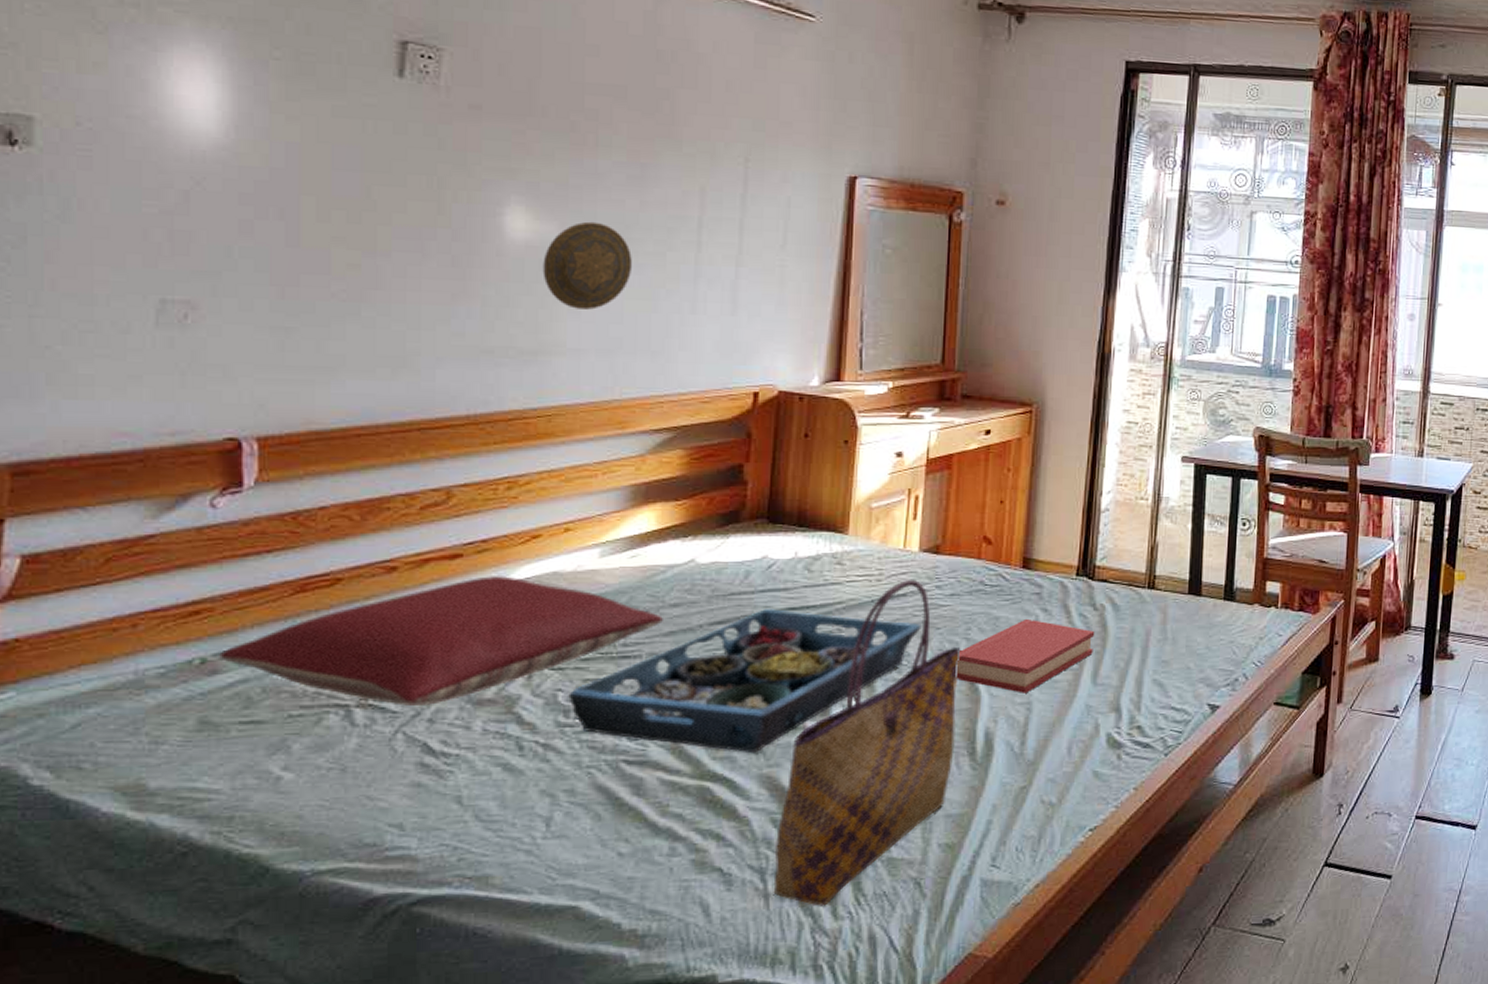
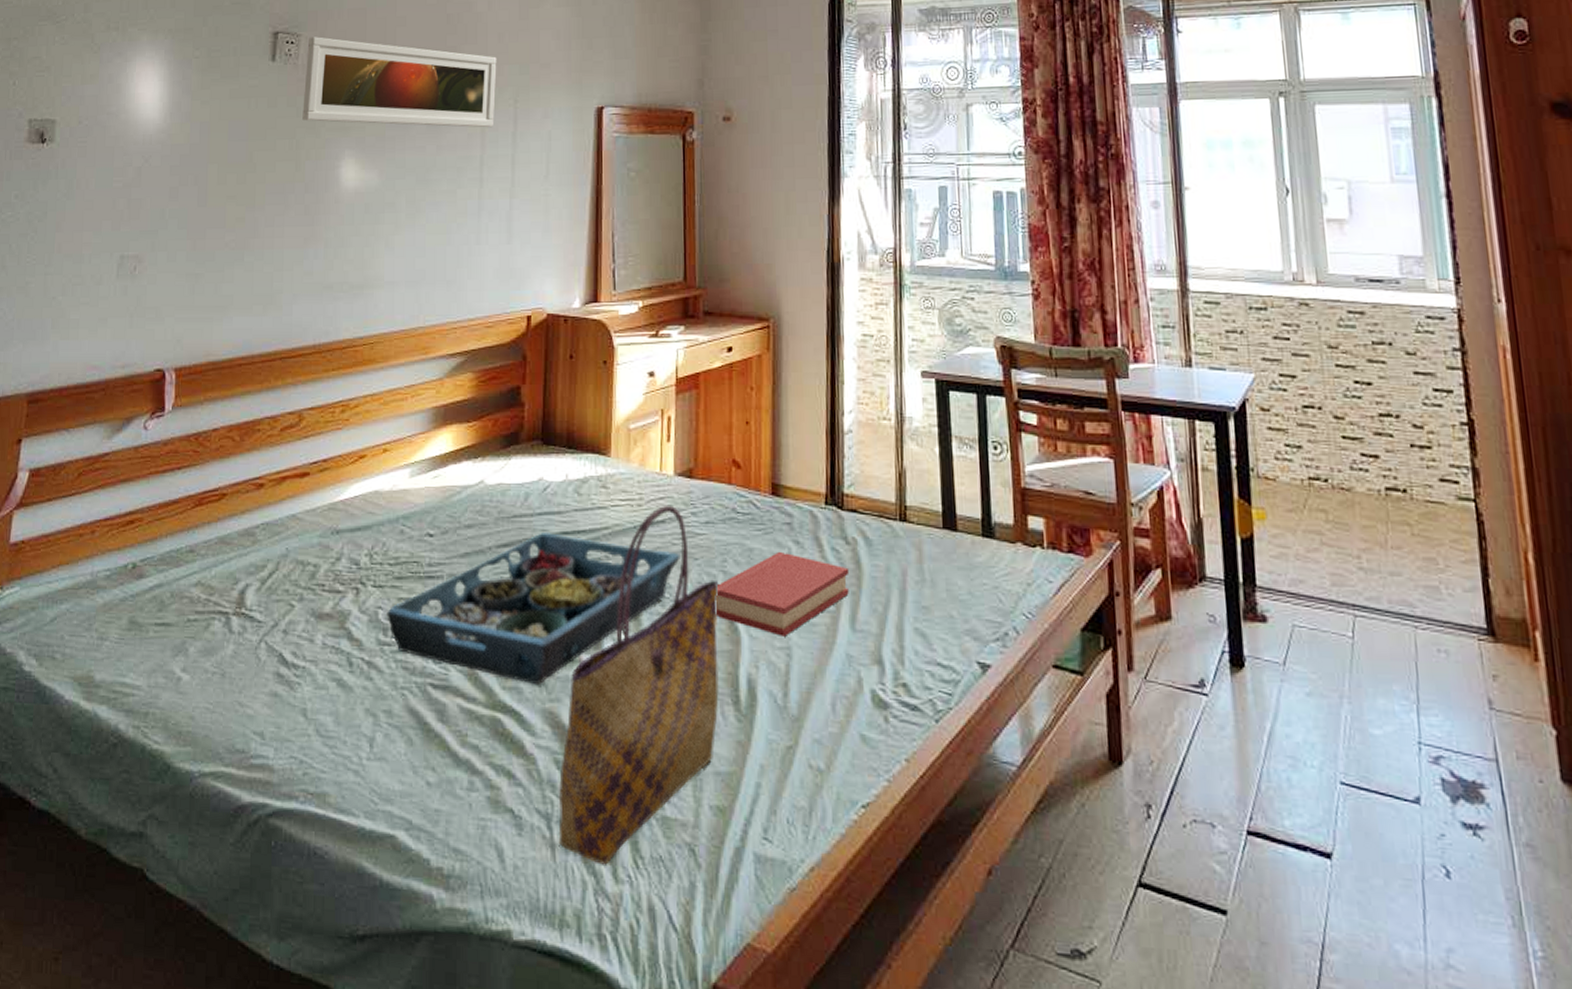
pillow: present [219,574,663,706] -> none [144,492,459,616]
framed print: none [447,53,723,187] -> present [302,37,497,128]
decorative plate: present [542,221,632,310] -> none [367,167,431,246]

